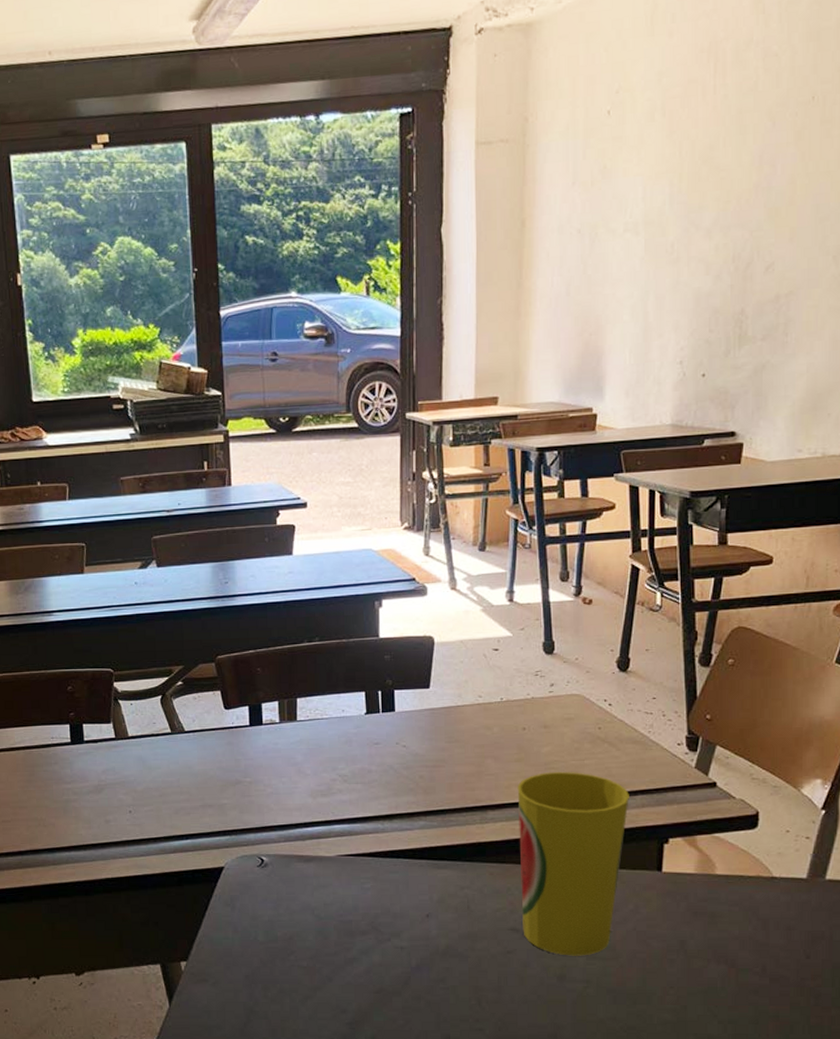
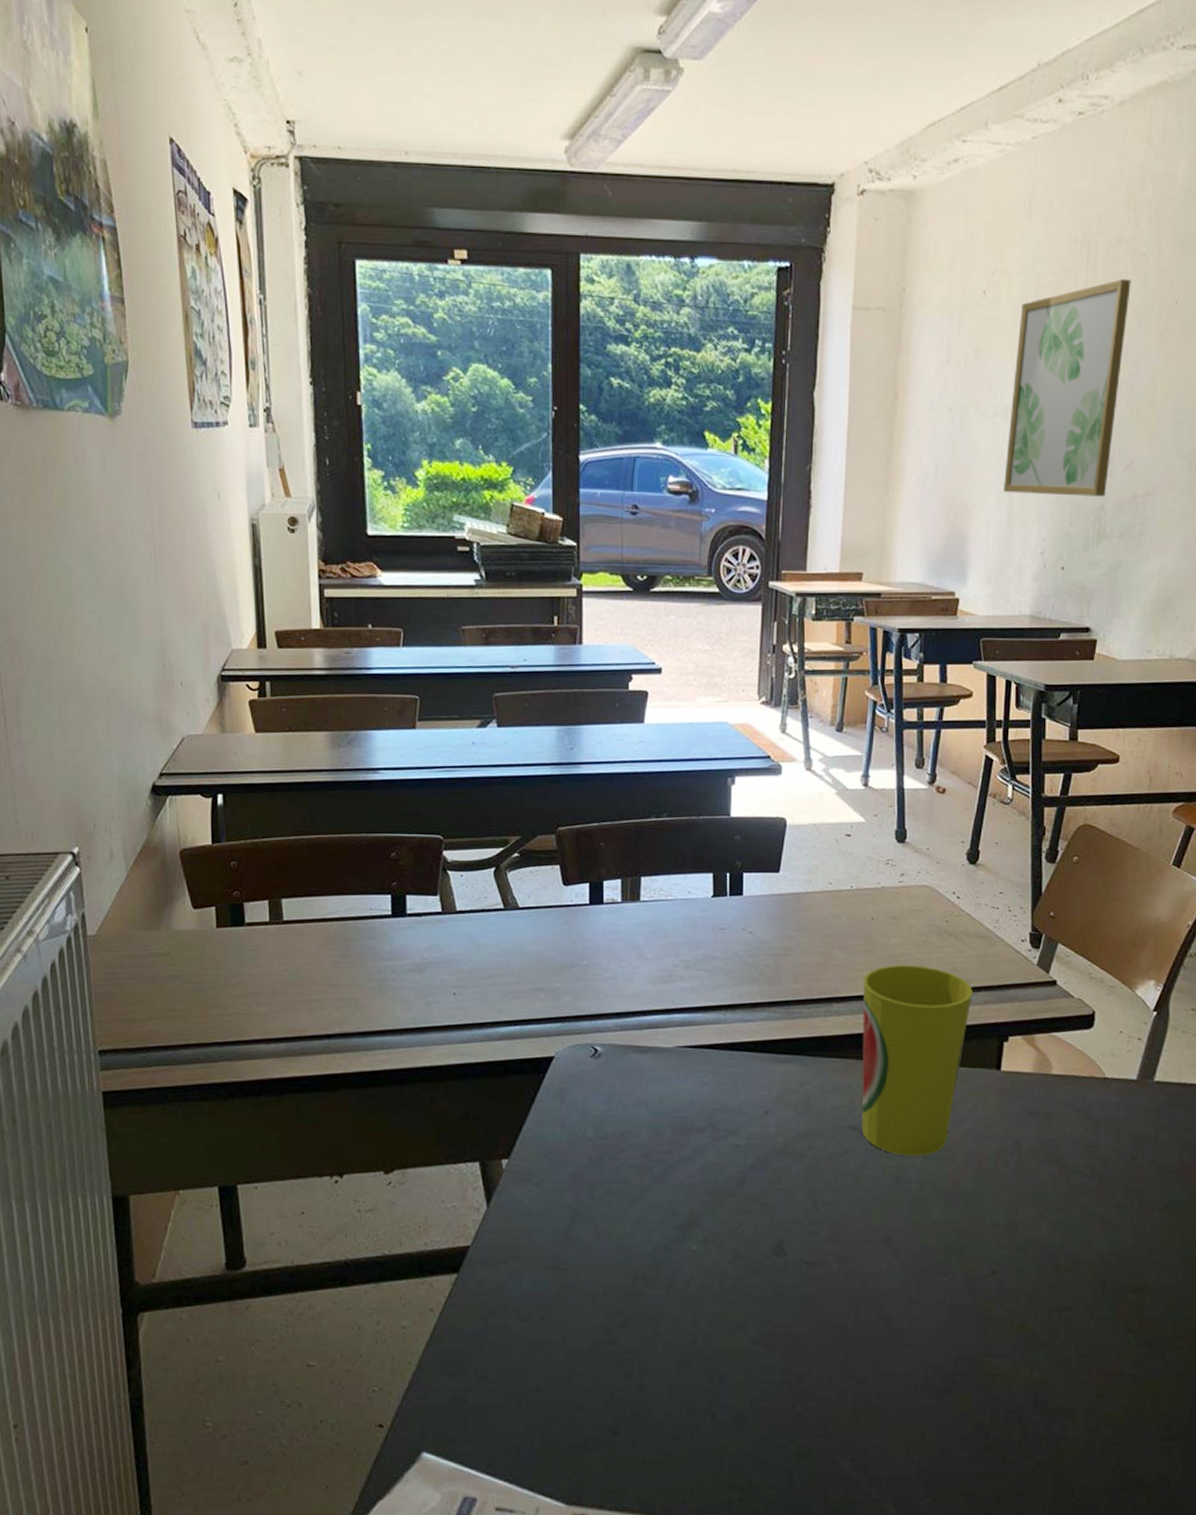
wall art: none [638,81,763,307] -> present [1004,279,1131,497]

